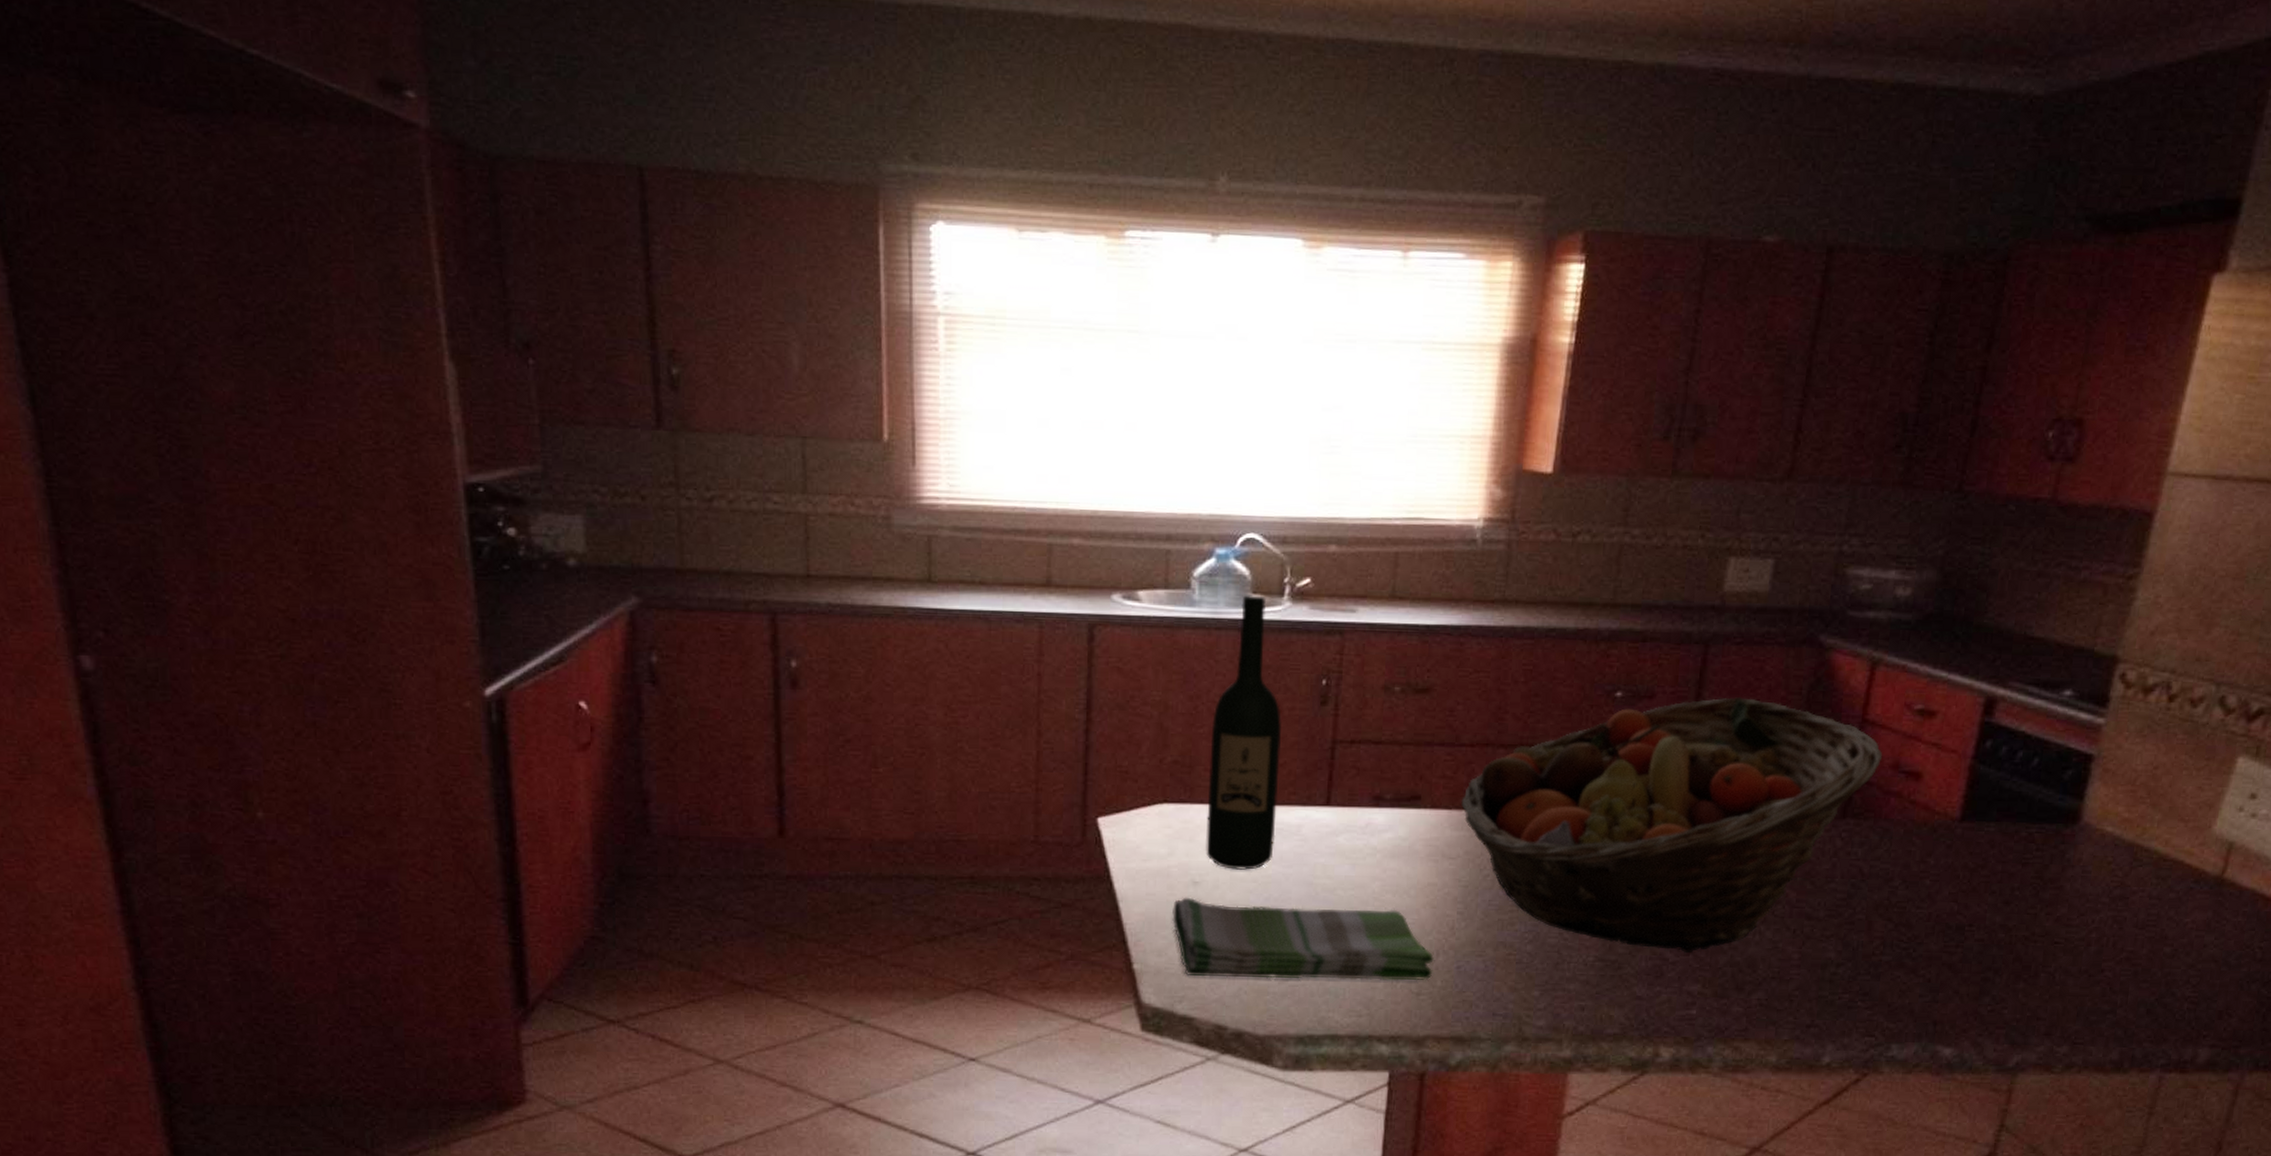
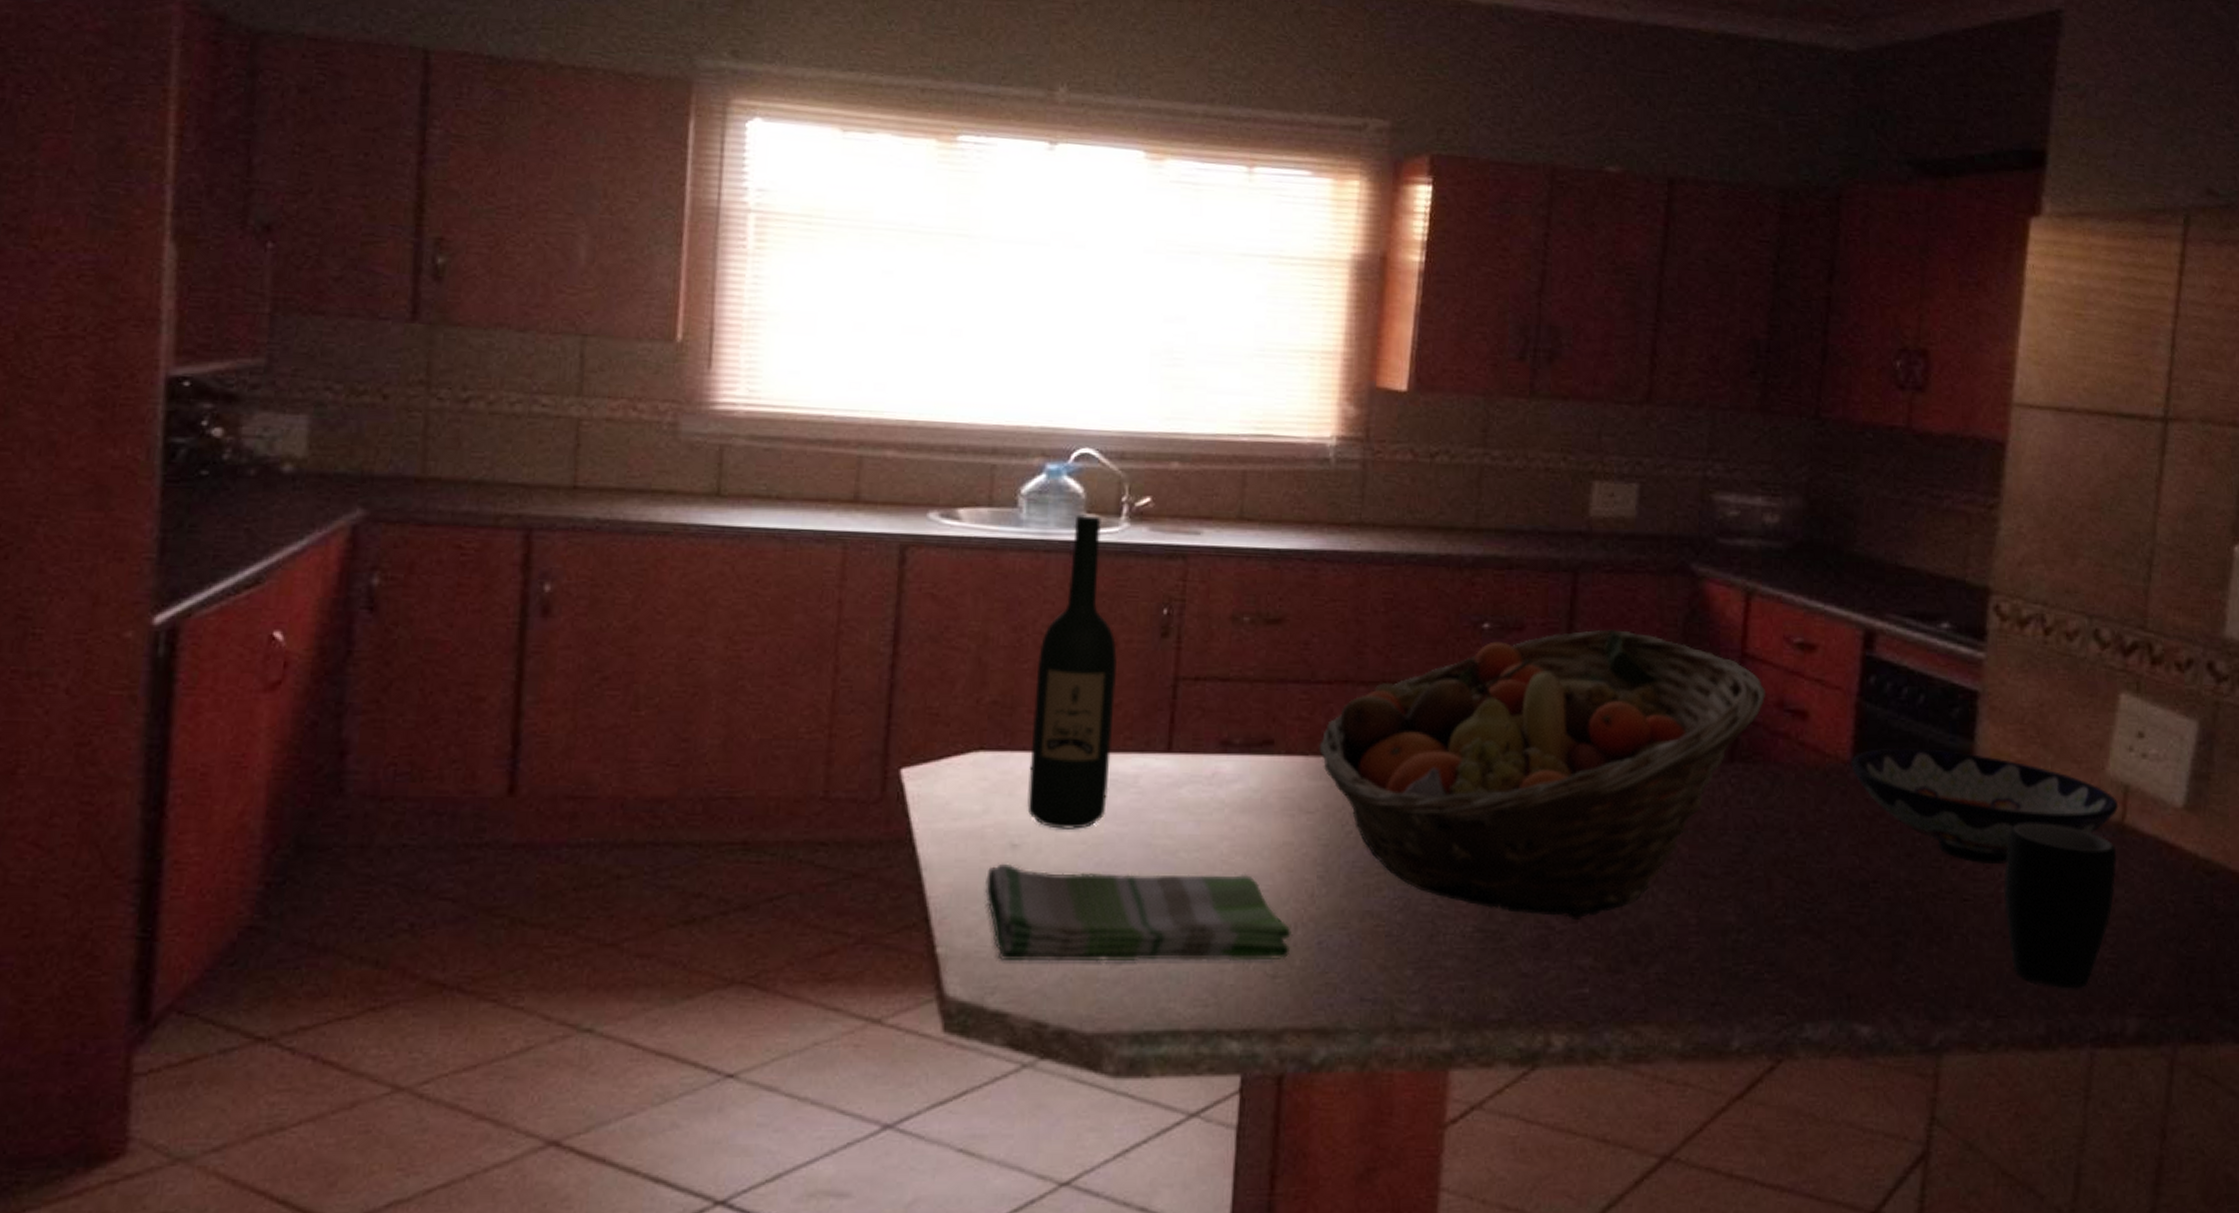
bowl: none [1959,806,2221,913] -> present [1851,748,2119,865]
mug: none [2093,875,2212,1022] -> present [2004,823,2117,989]

